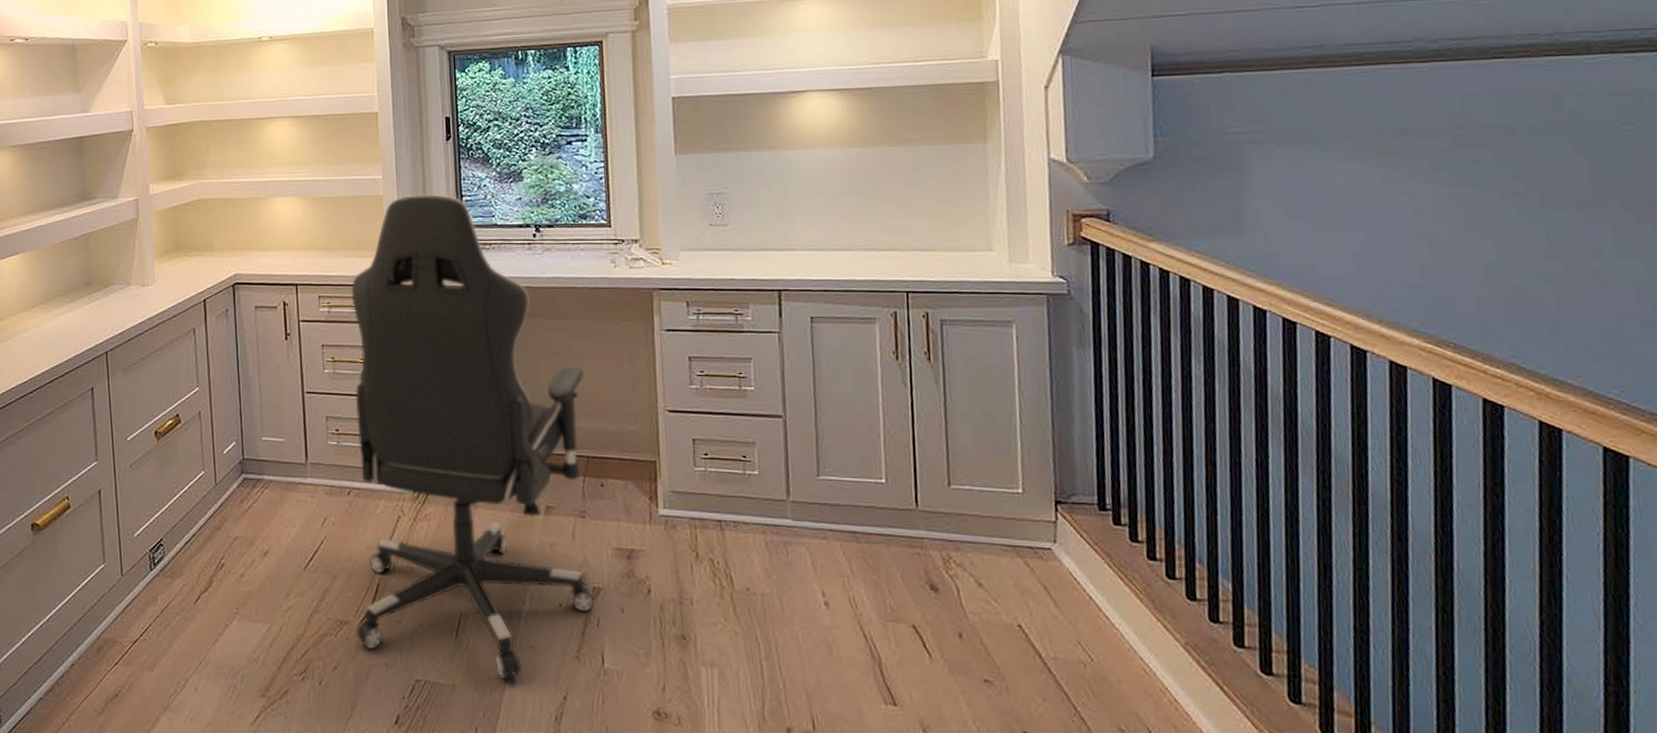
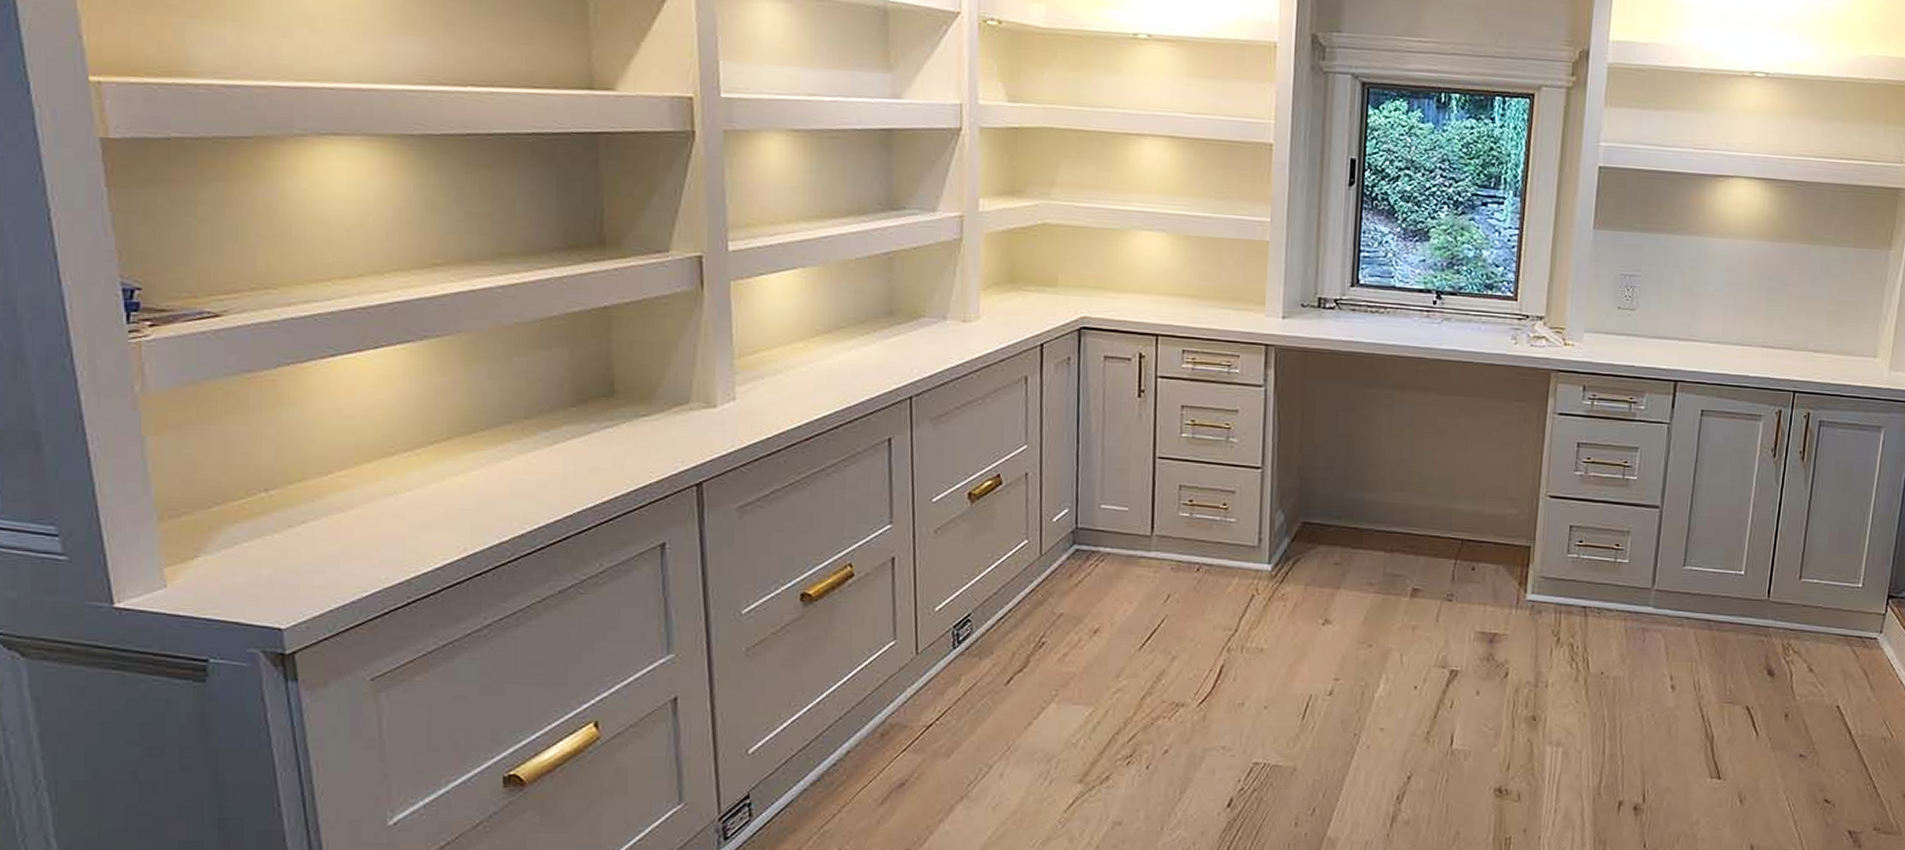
chair: present [351,193,595,680] -> none [1192,243,1469,762]

